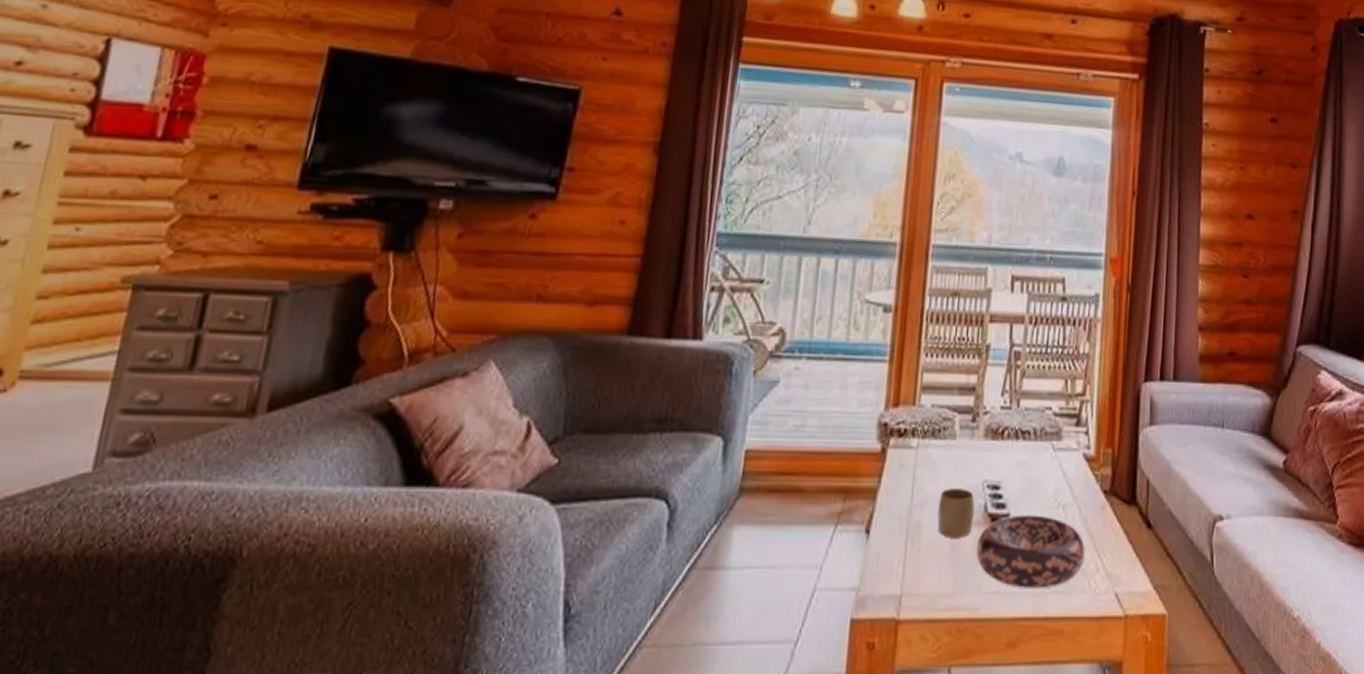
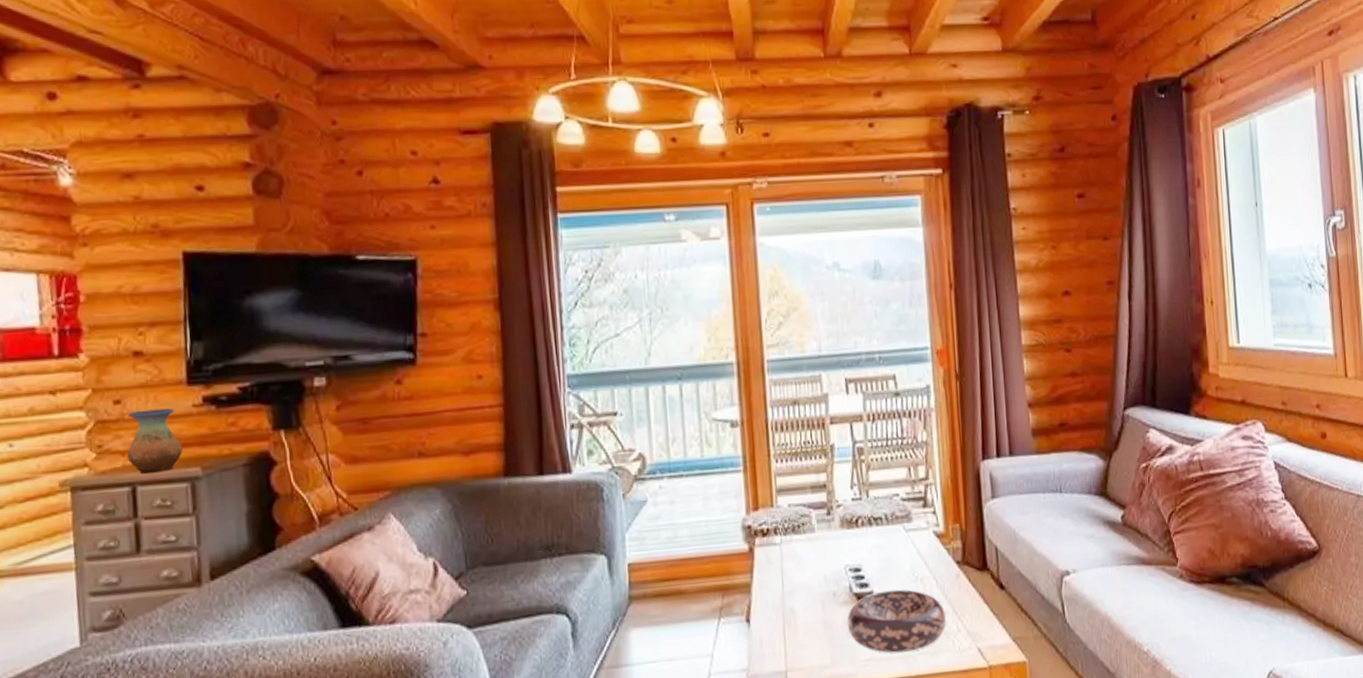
vase: none [207,209,276,282] -> present [126,408,183,475]
mug: present [937,488,975,538] -> none [807,574,841,618]

